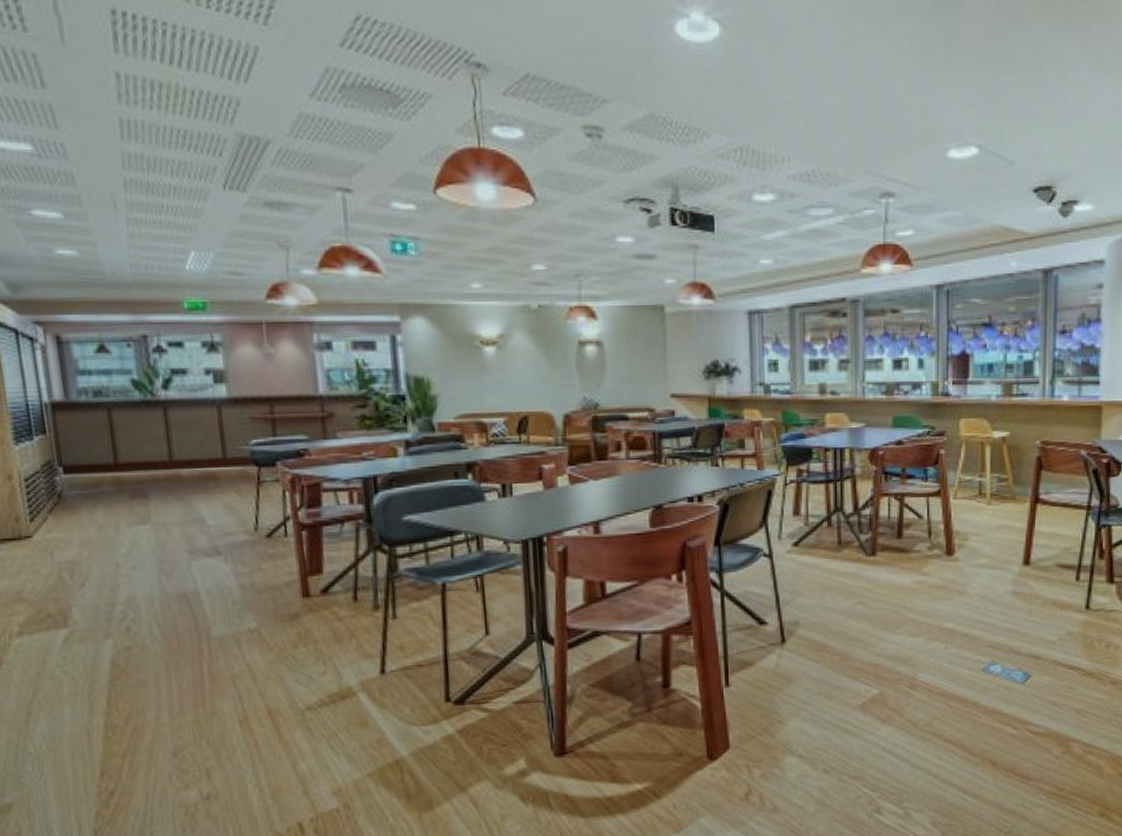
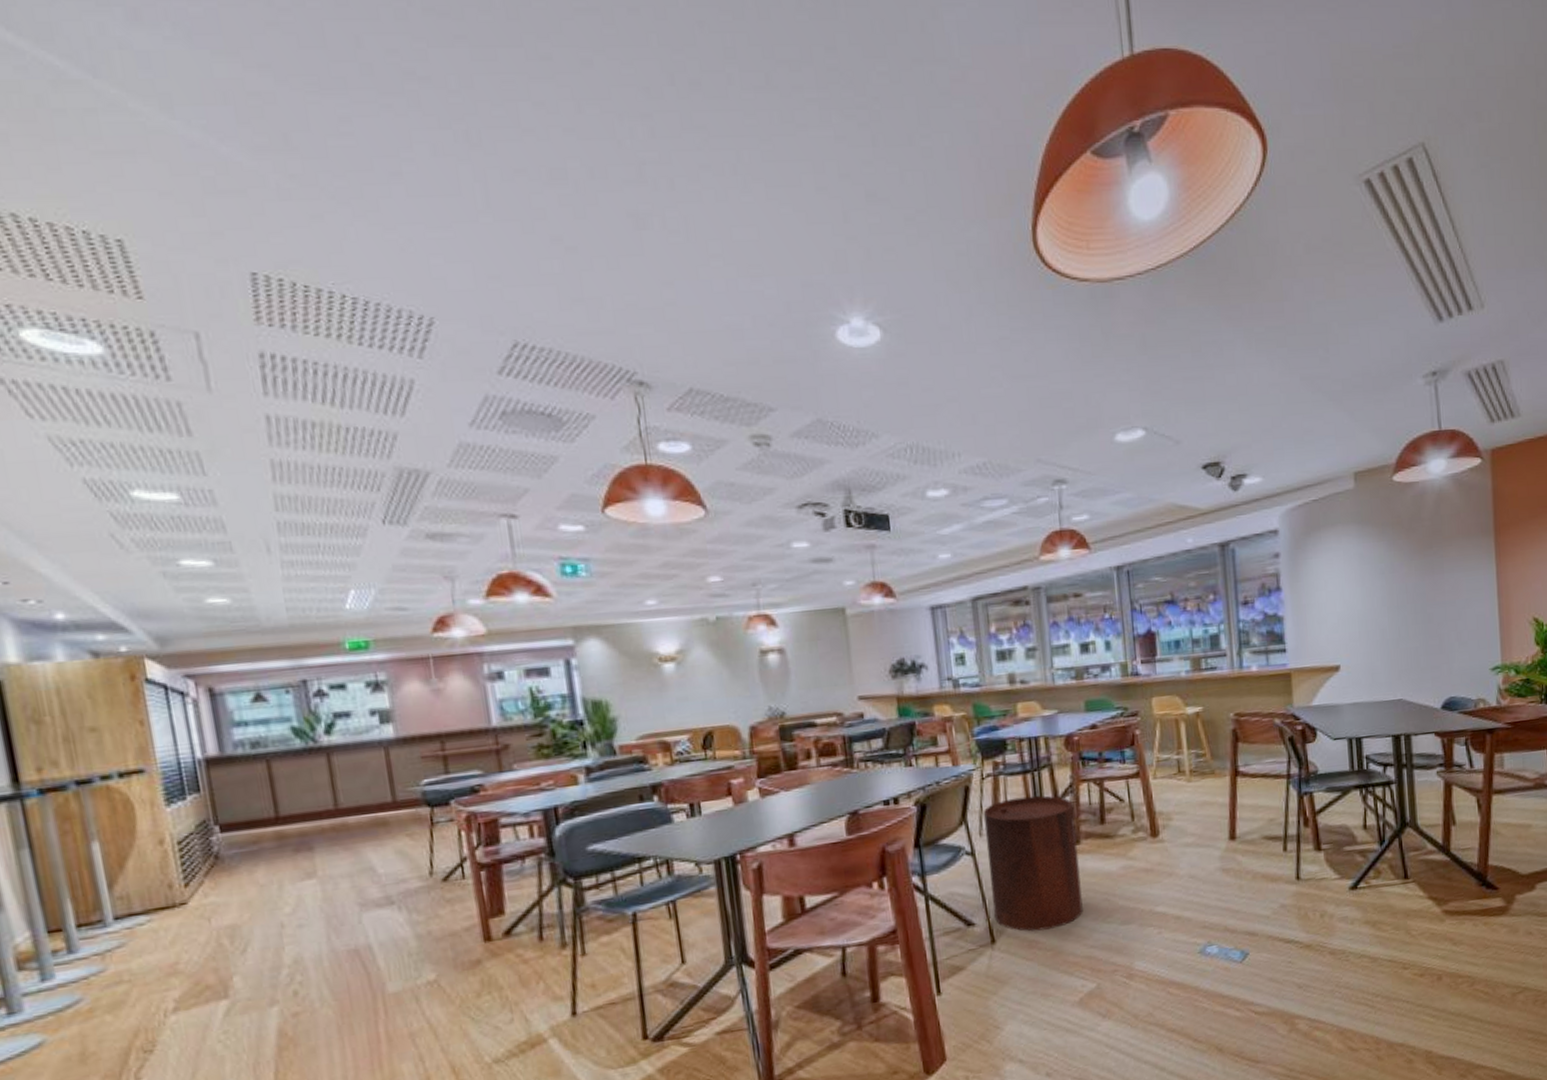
trash can: none [783,505,873,635] -> present [983,795,1083,932]

